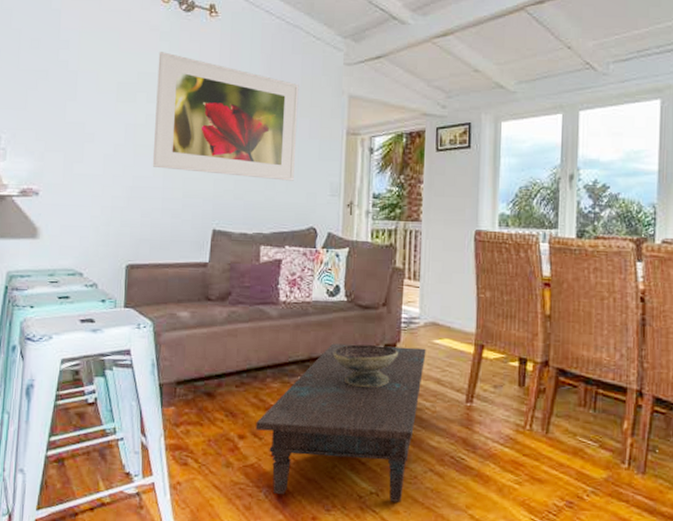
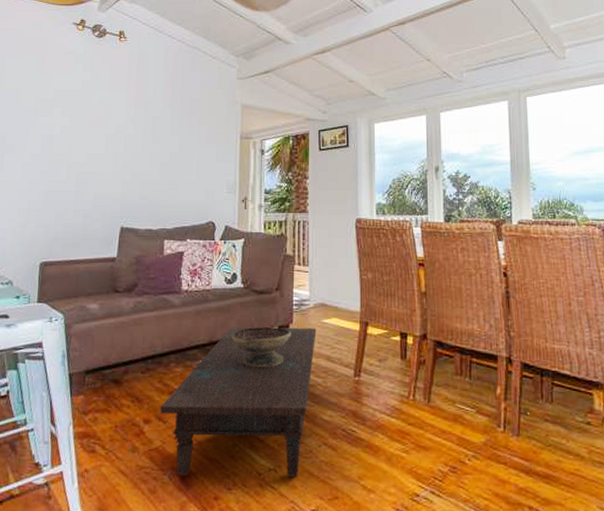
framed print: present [152,52,299,181] -> none [66,72,198,181]

